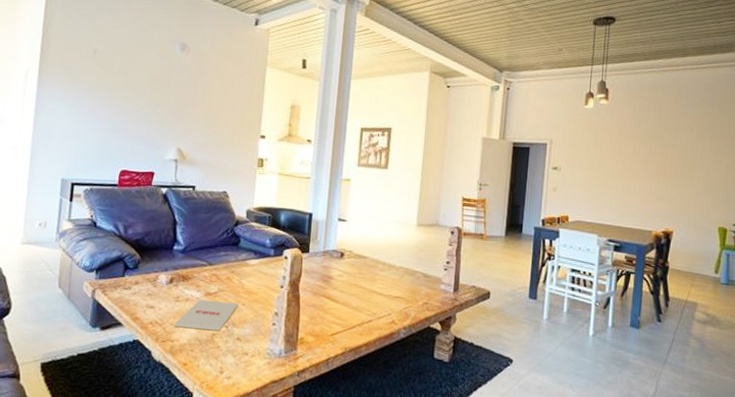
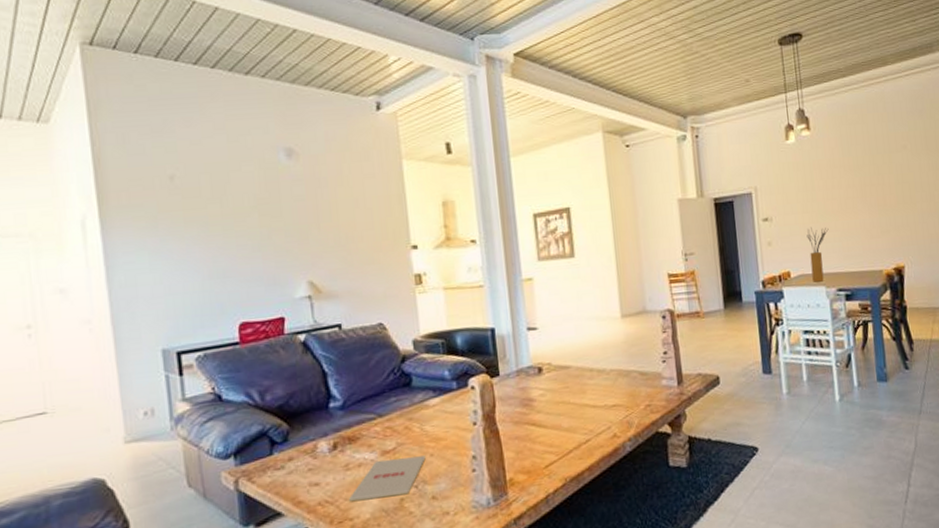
vase: none [587,181,610,230] -> present [806,226,829,283]

